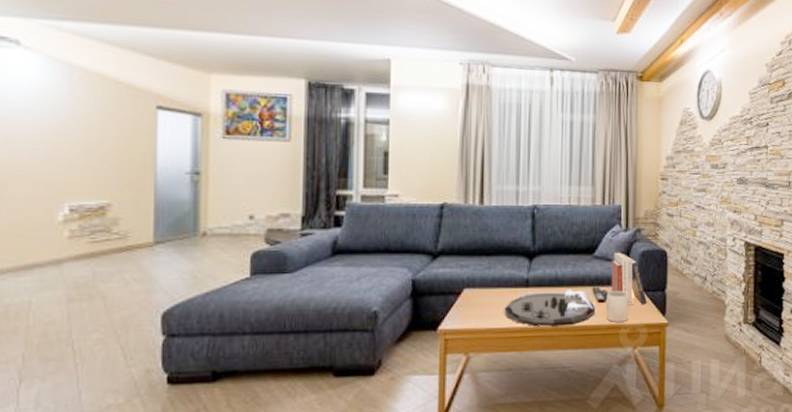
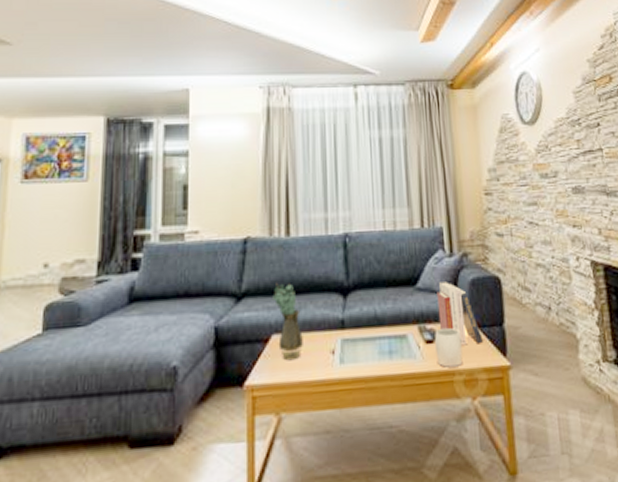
vase: none [465,244,491,311] -> present [273,282,303,361]
decorative tray: present [504,288,594,327] -> none [318,328,422,377]

